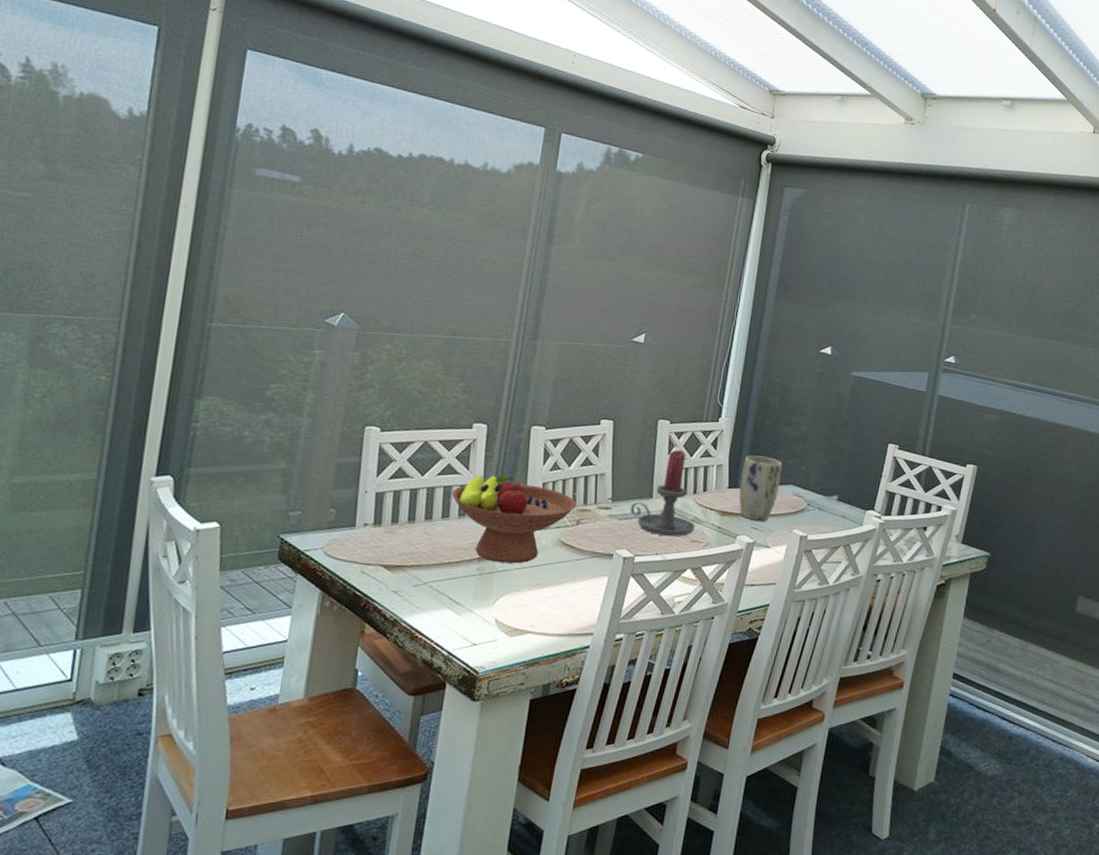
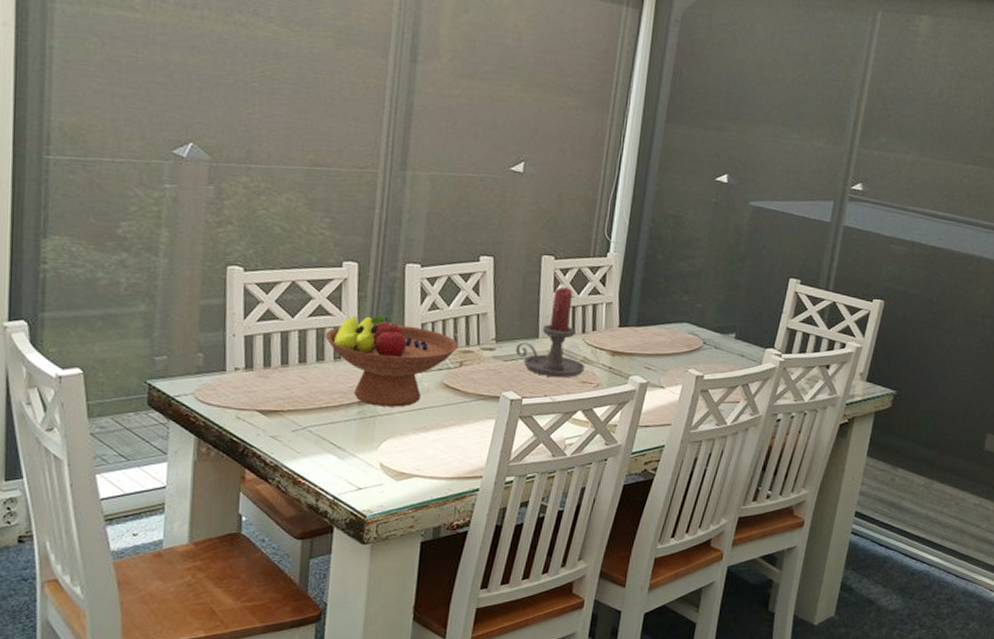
plant pot: present [739,455,783,521] -> none [630,292,676,361]

